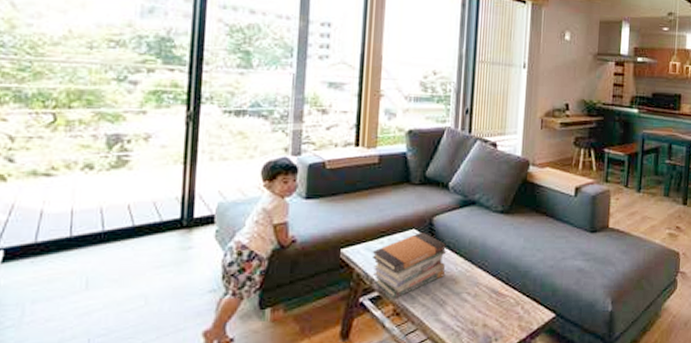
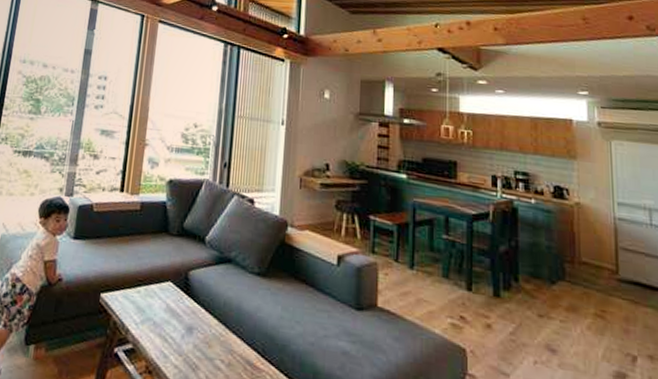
book stack: present [371,231,446,299] -> none [128,285,201,355]

